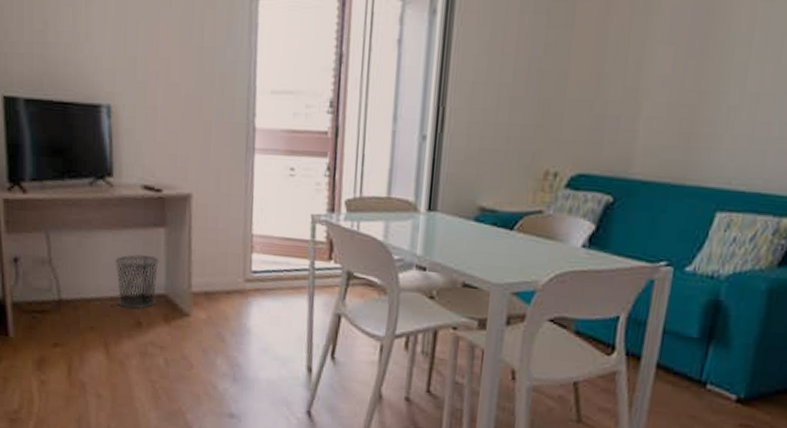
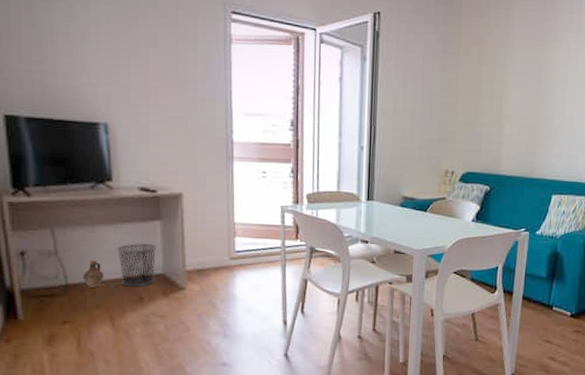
ceramic jug: none [77,272,99,306] -> present [83,260,104,288]

